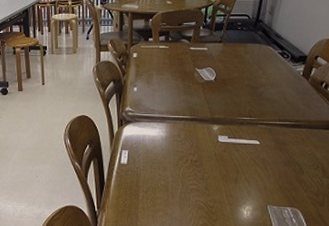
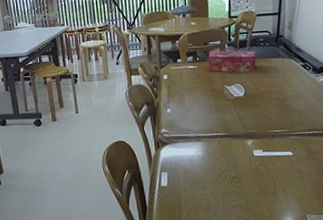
tissue box: none [179,32,231,56] -> present [208,50,256,72]

